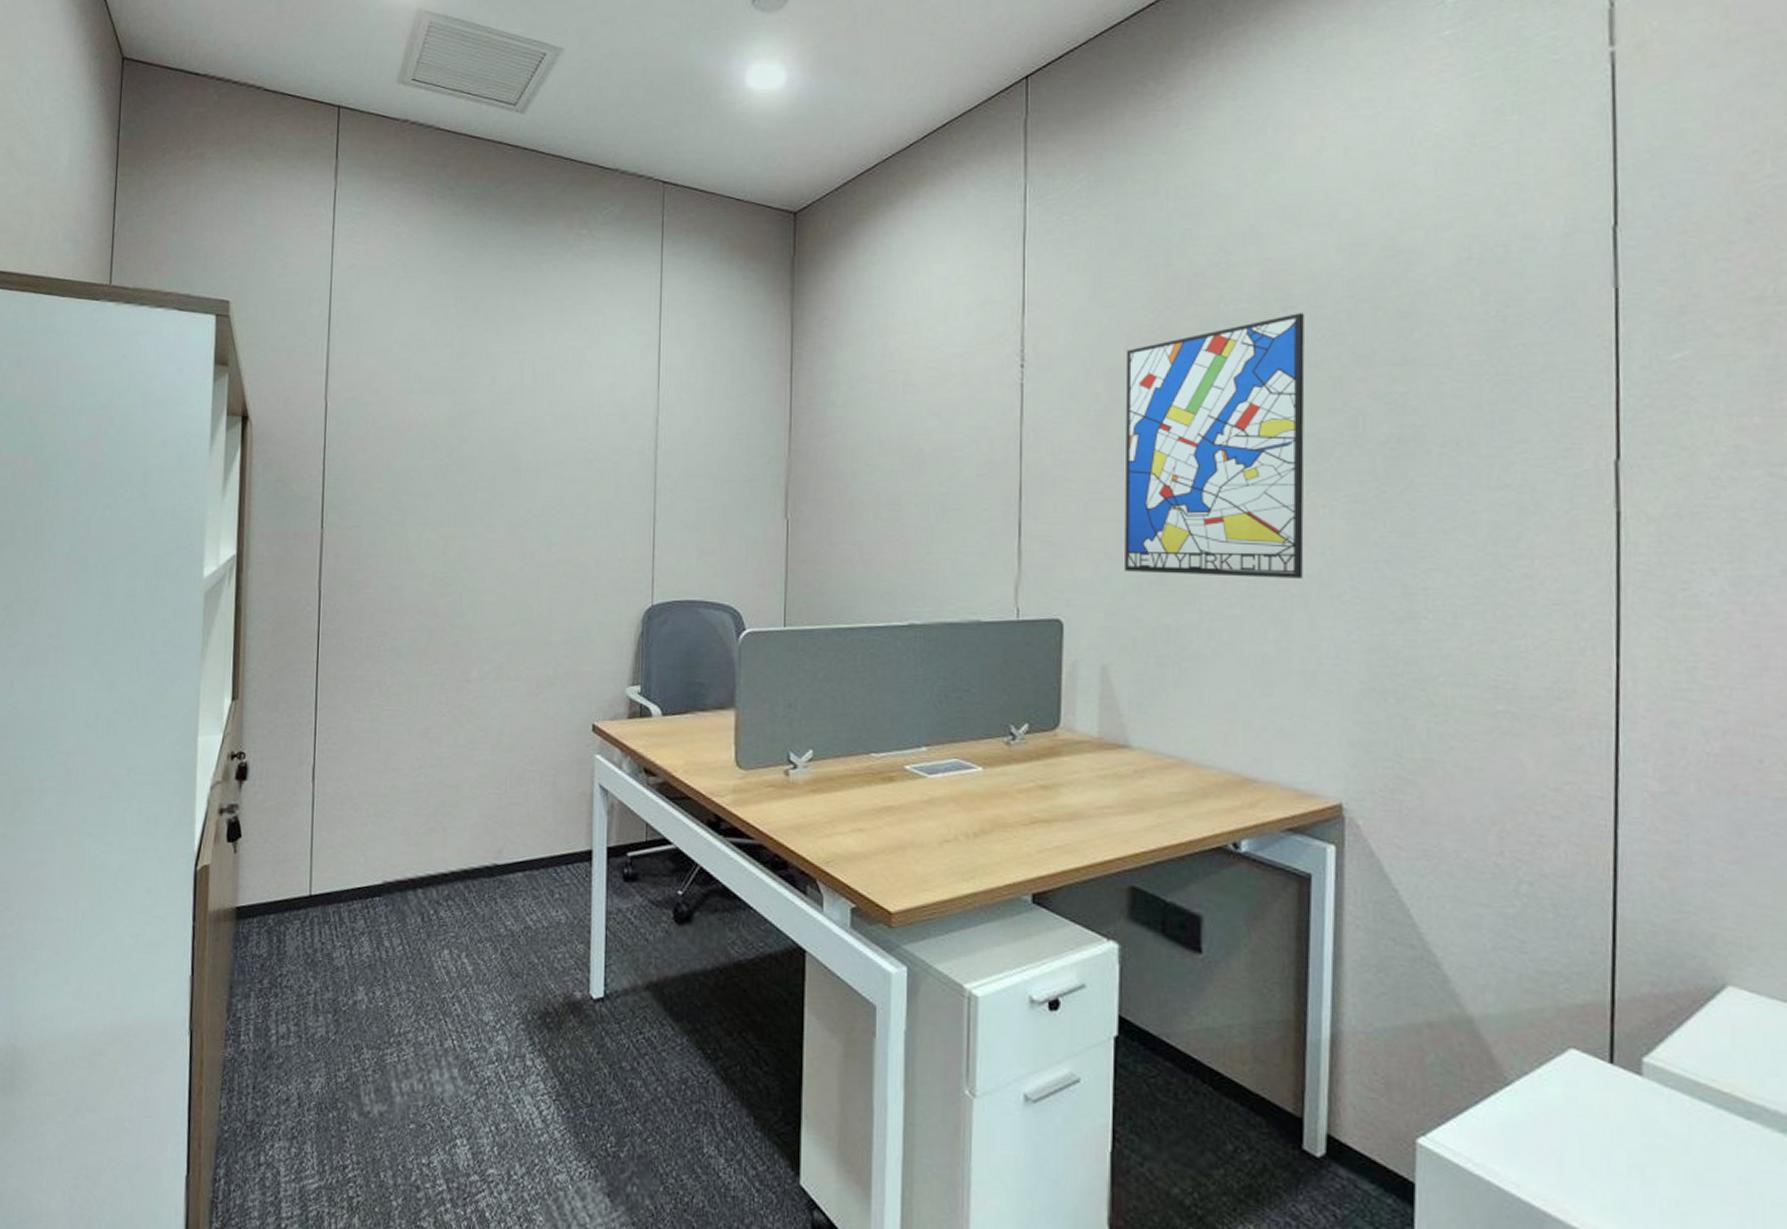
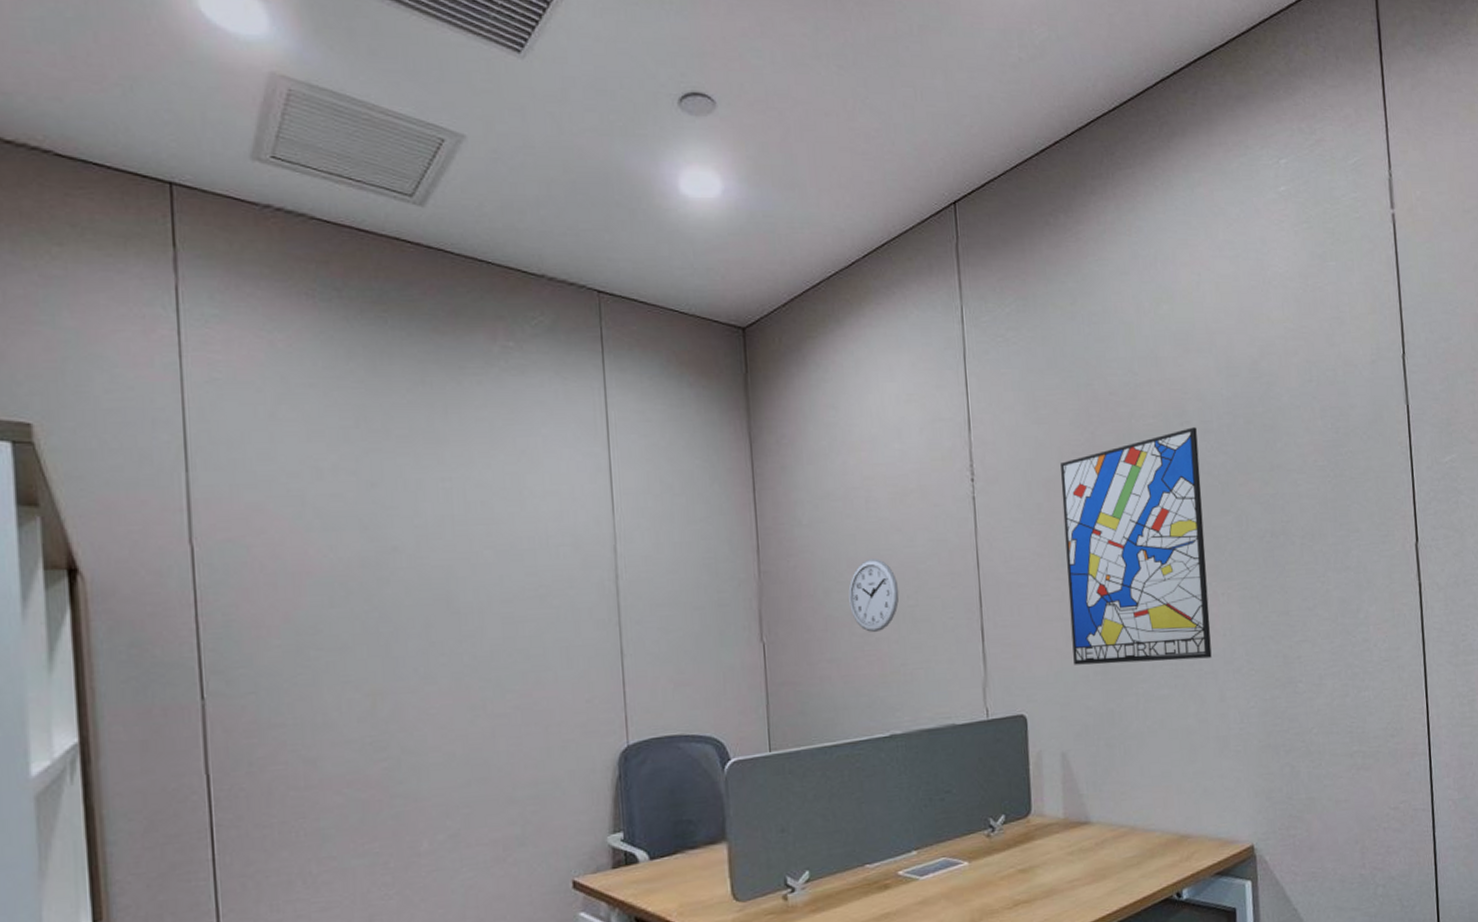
wall clock: none [877,443,931,519] -> present [848,559,899,633]

